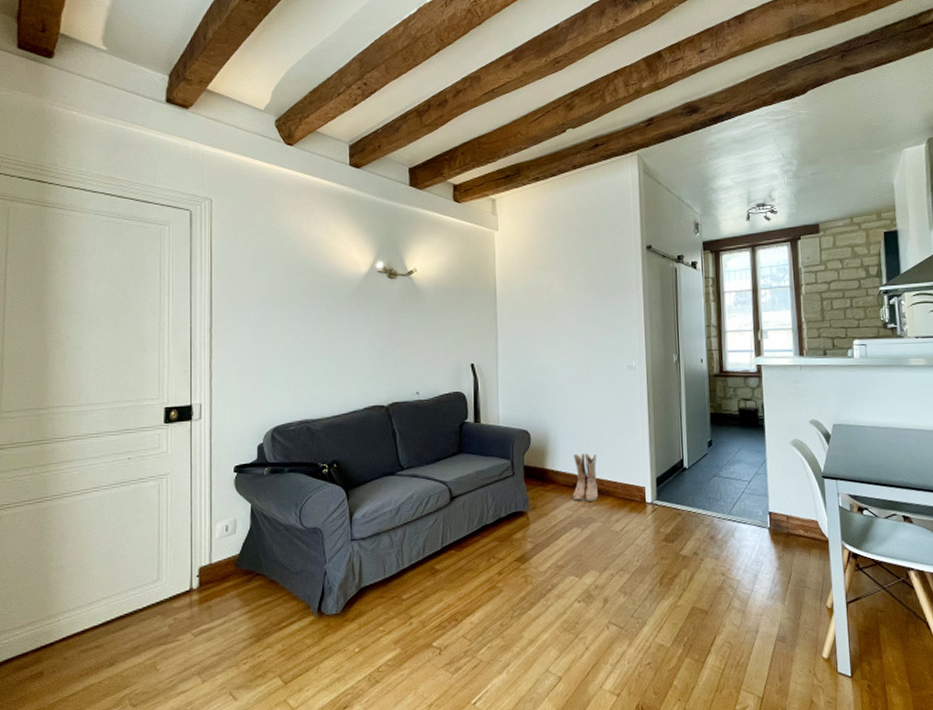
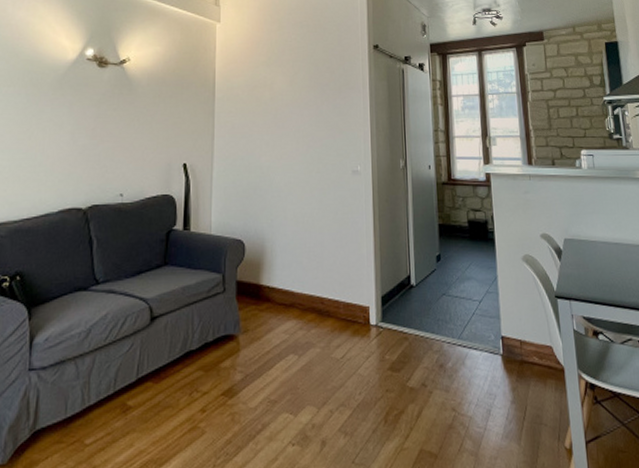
boots: present [573,454,599,501] -> none [290,268,319,323]

